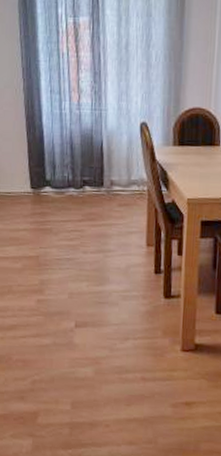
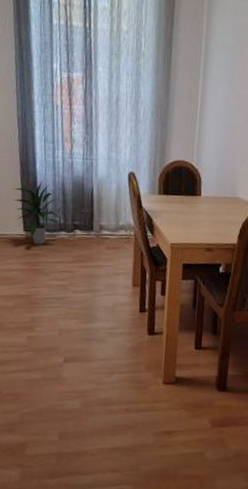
indoor plant: none [19,135,69,203] -> present [13,182,61,245]

